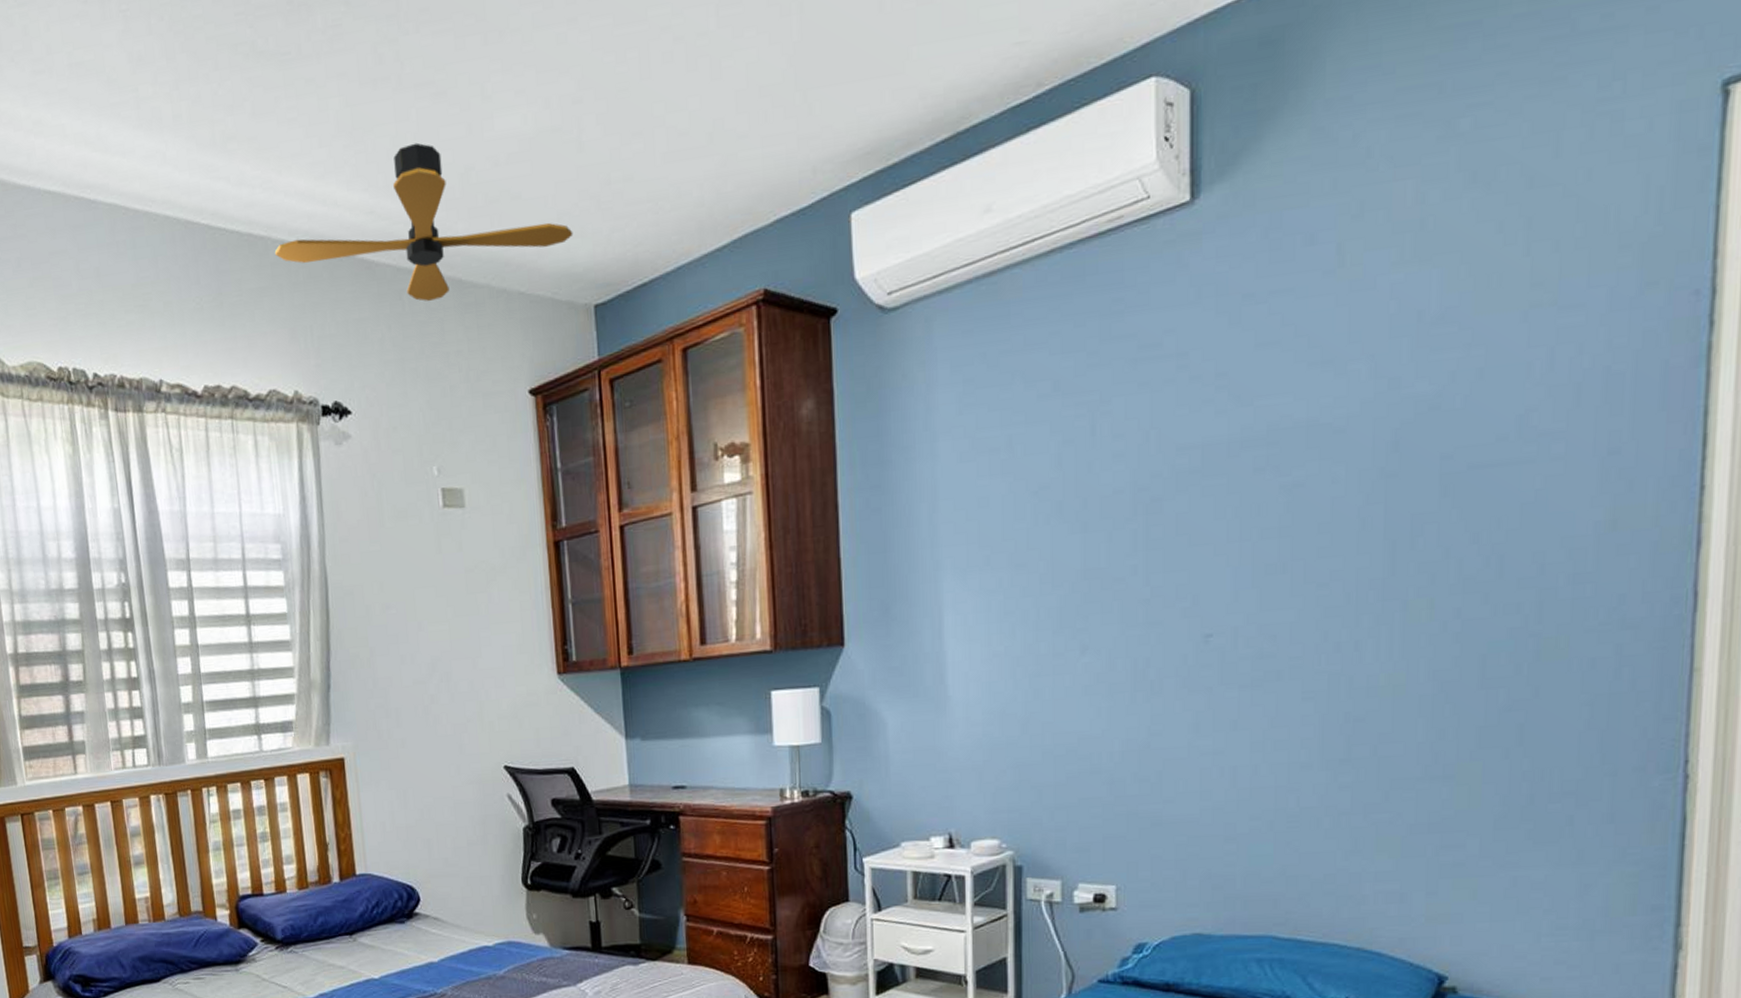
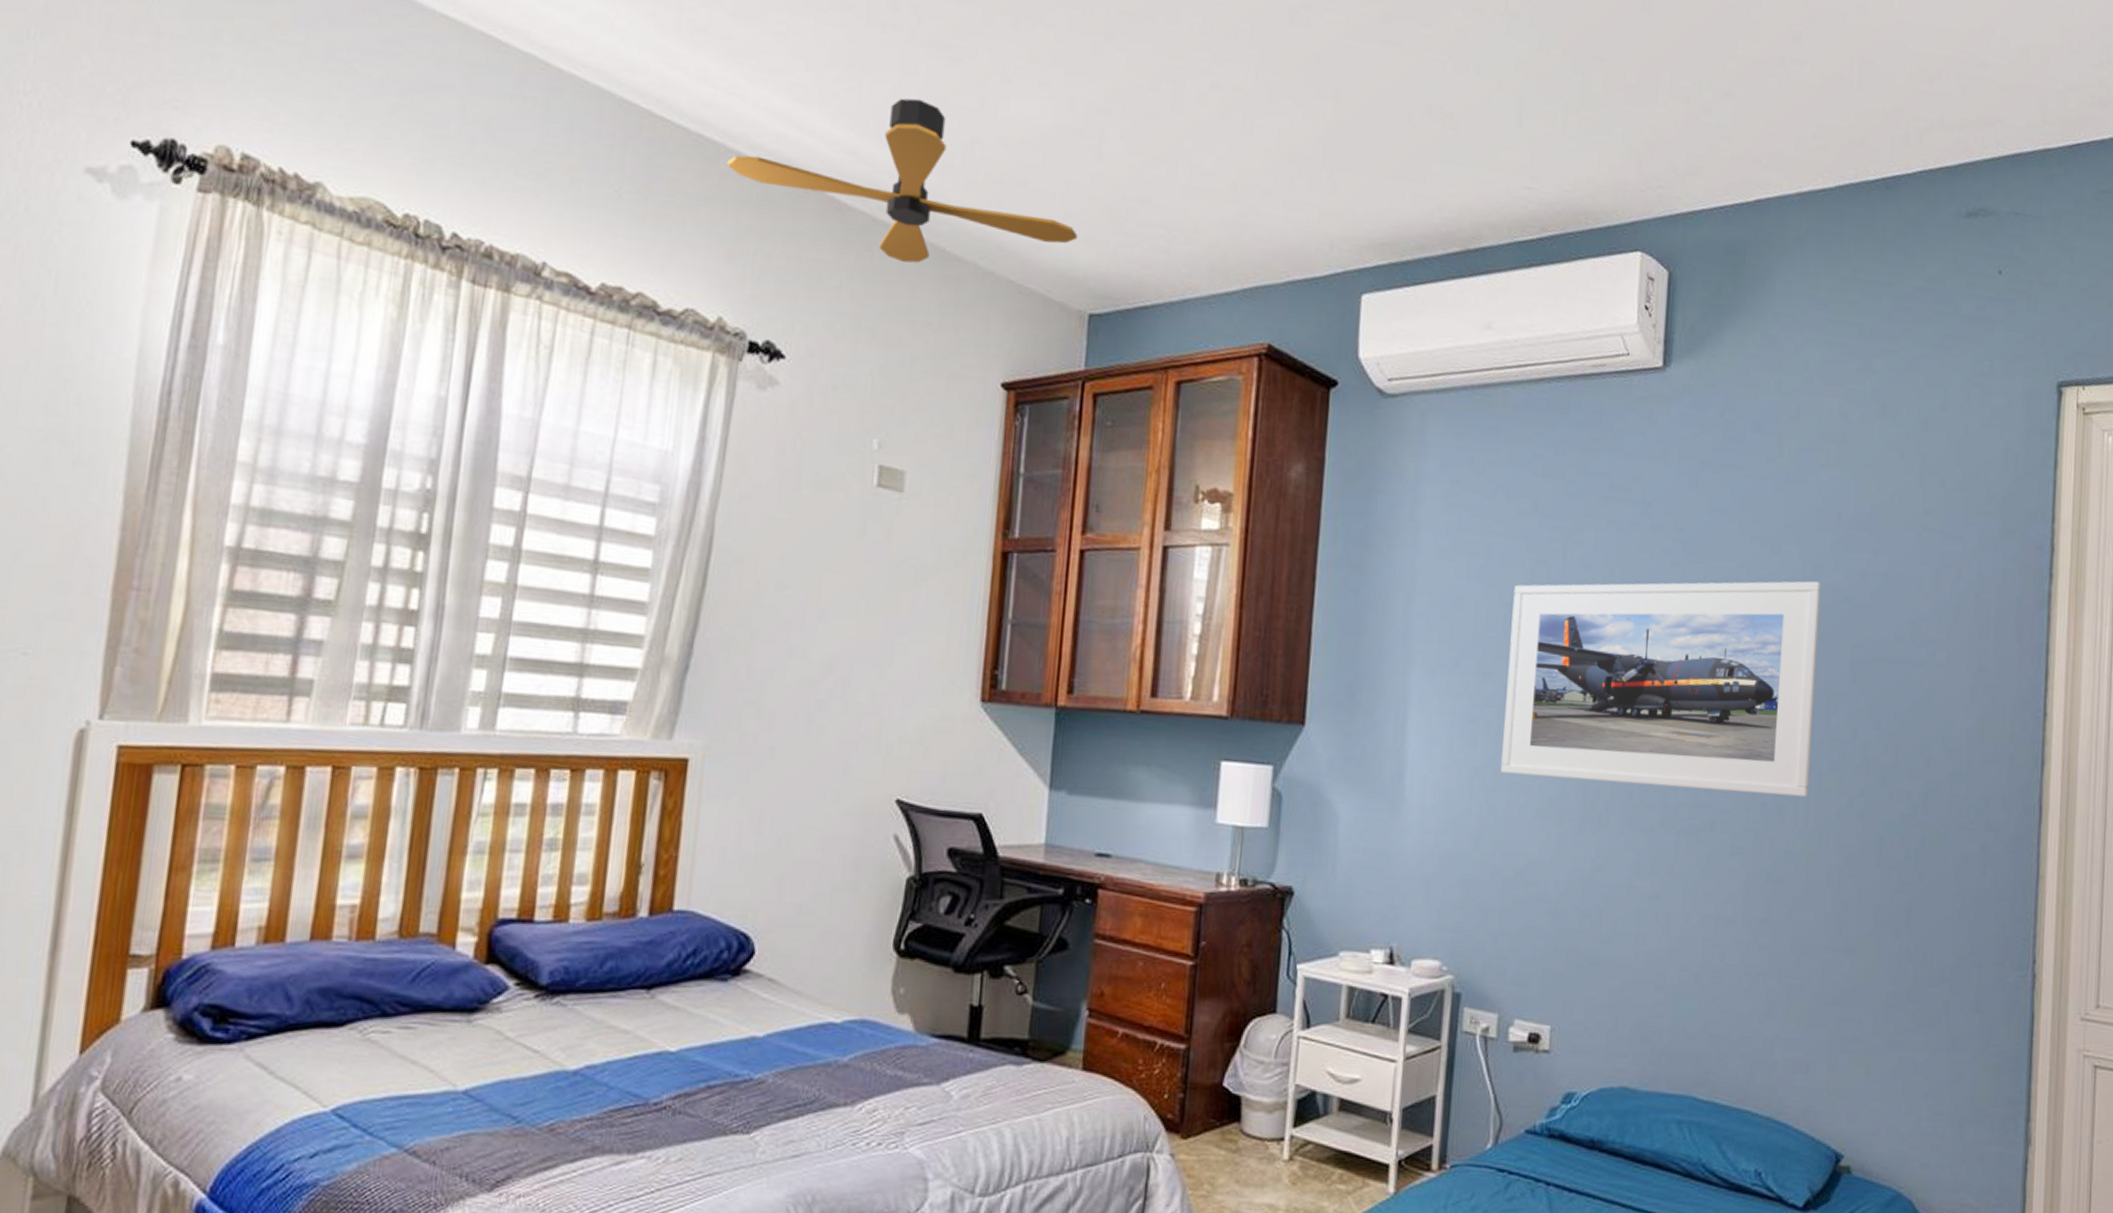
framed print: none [1041,395,1399,658] -> present [1501,581,1822,798]

